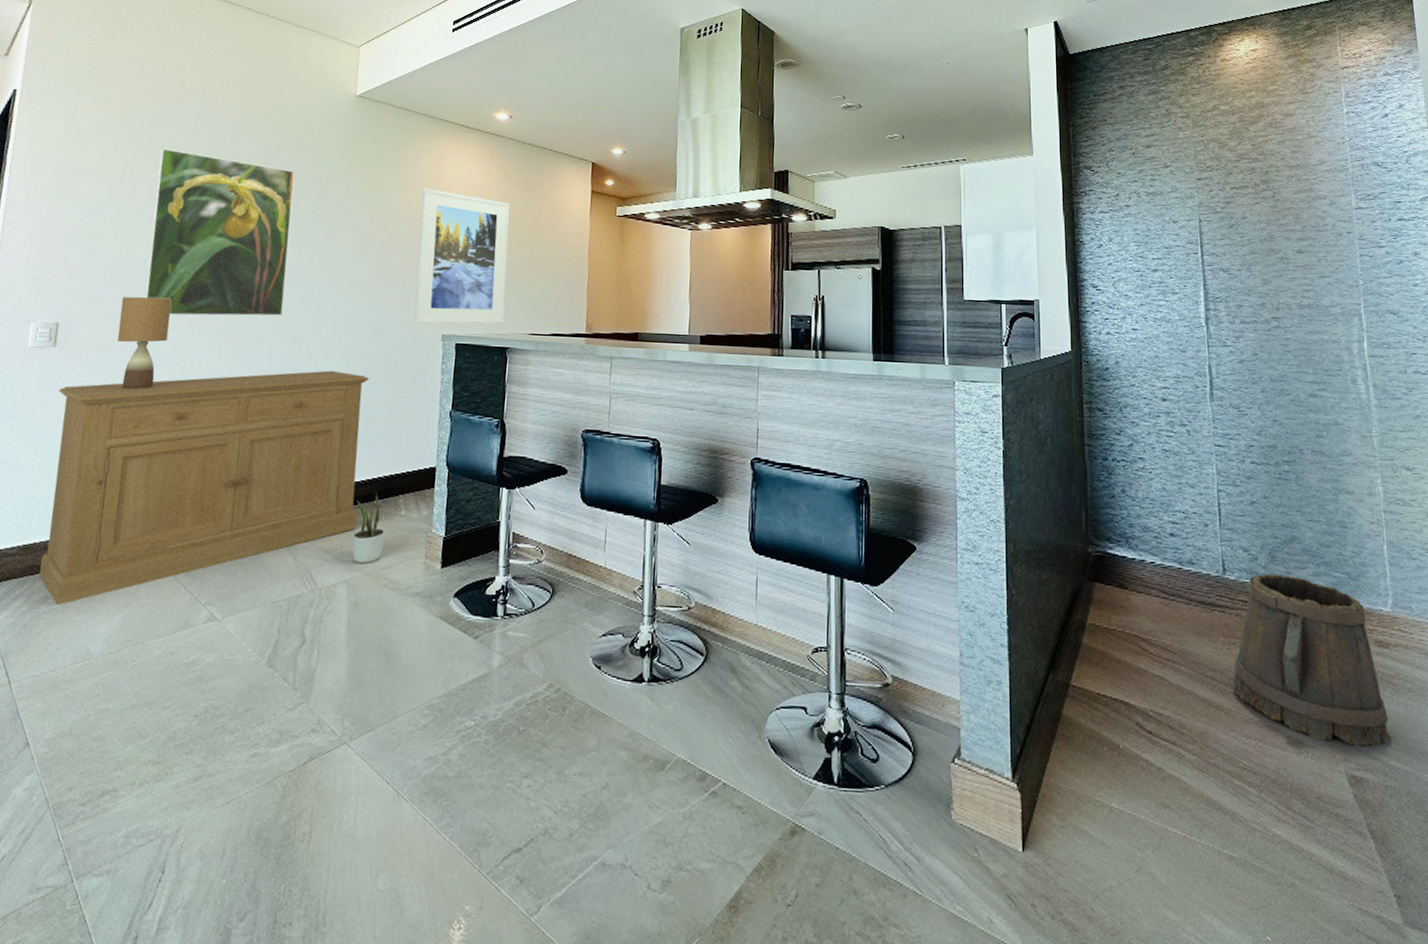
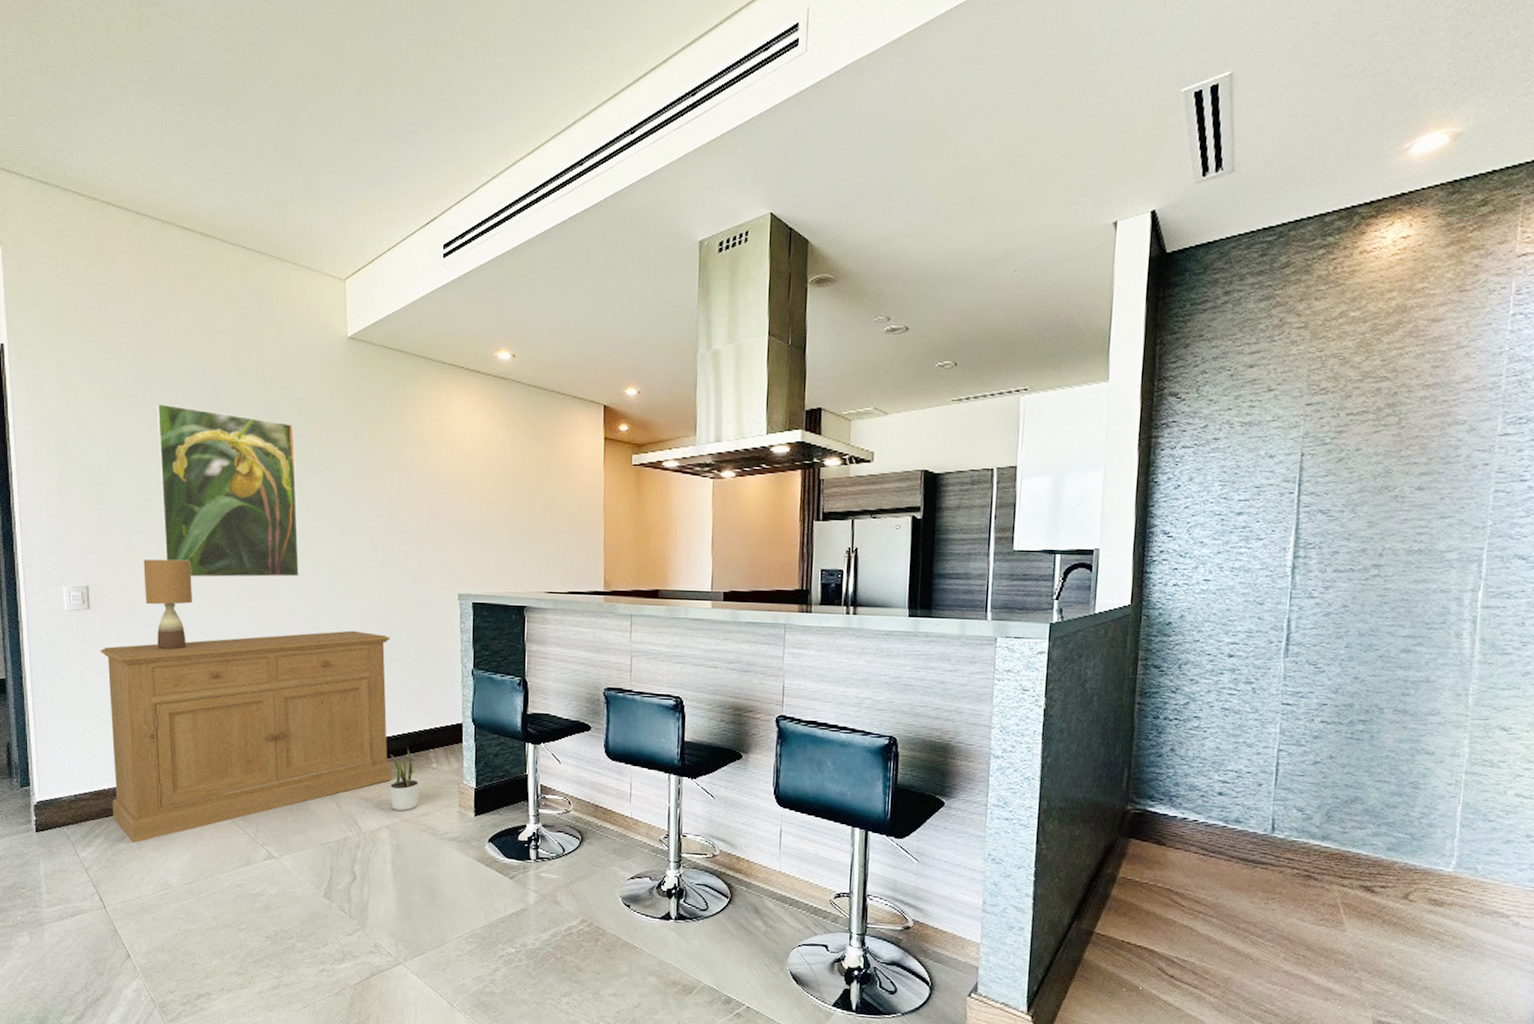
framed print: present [414,188,510,324] -> none [426,439,520,583]
bucket: present [1233,574,1389,746] -> none [1265,833,1429,996]

